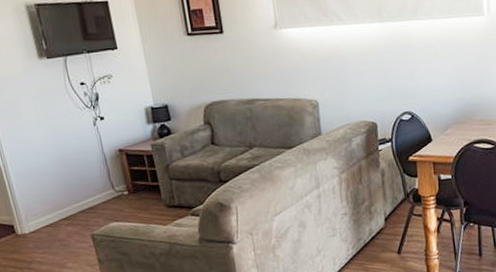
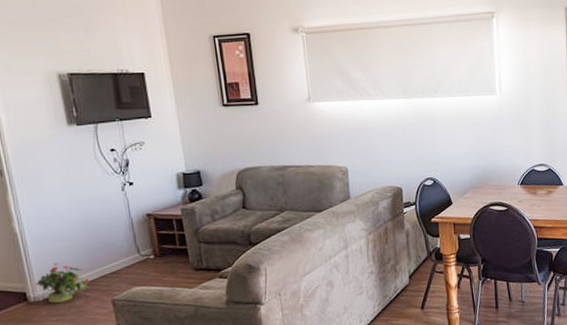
potted plant: none [20,196,71,236] -> present [35,262,90,303]

